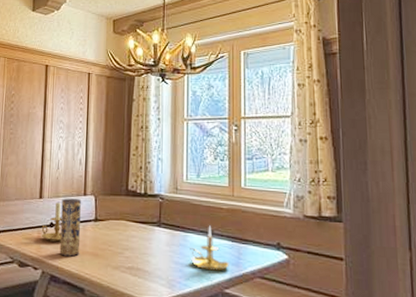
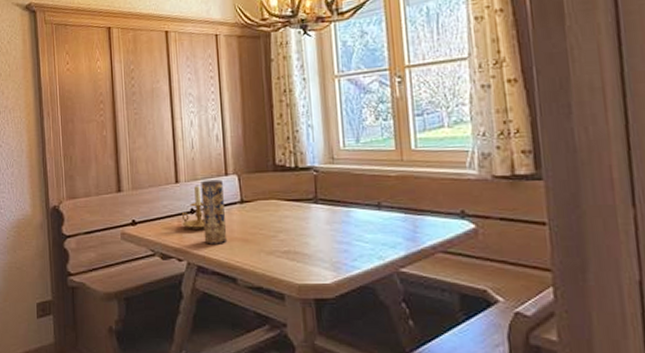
candle holder: present [190,225,229,271] -> none [354,197,404,248]

